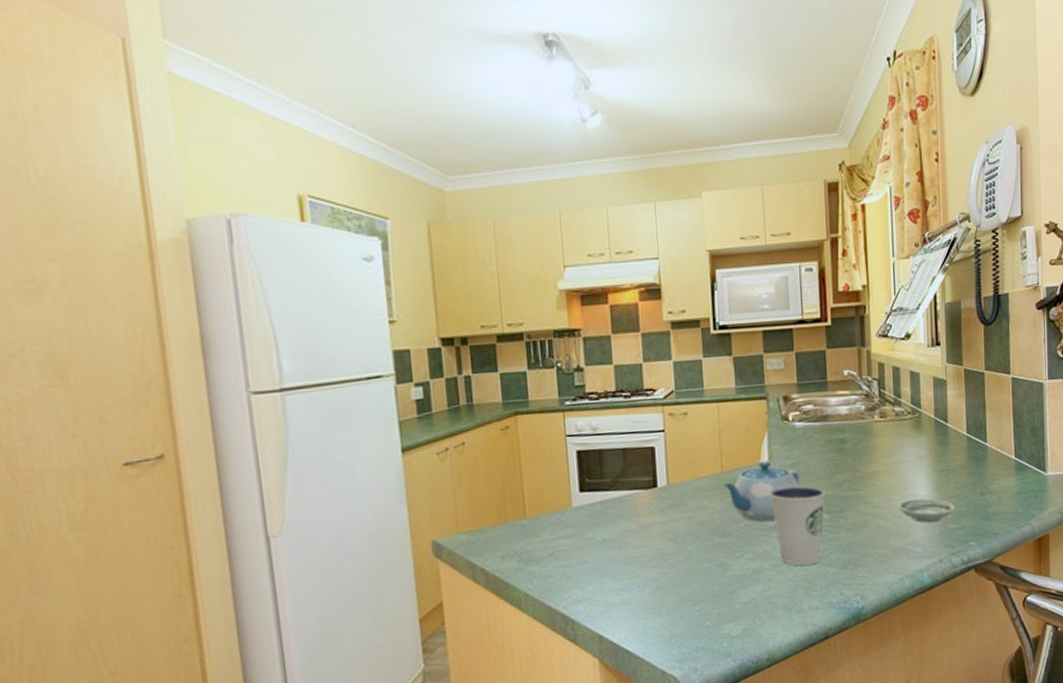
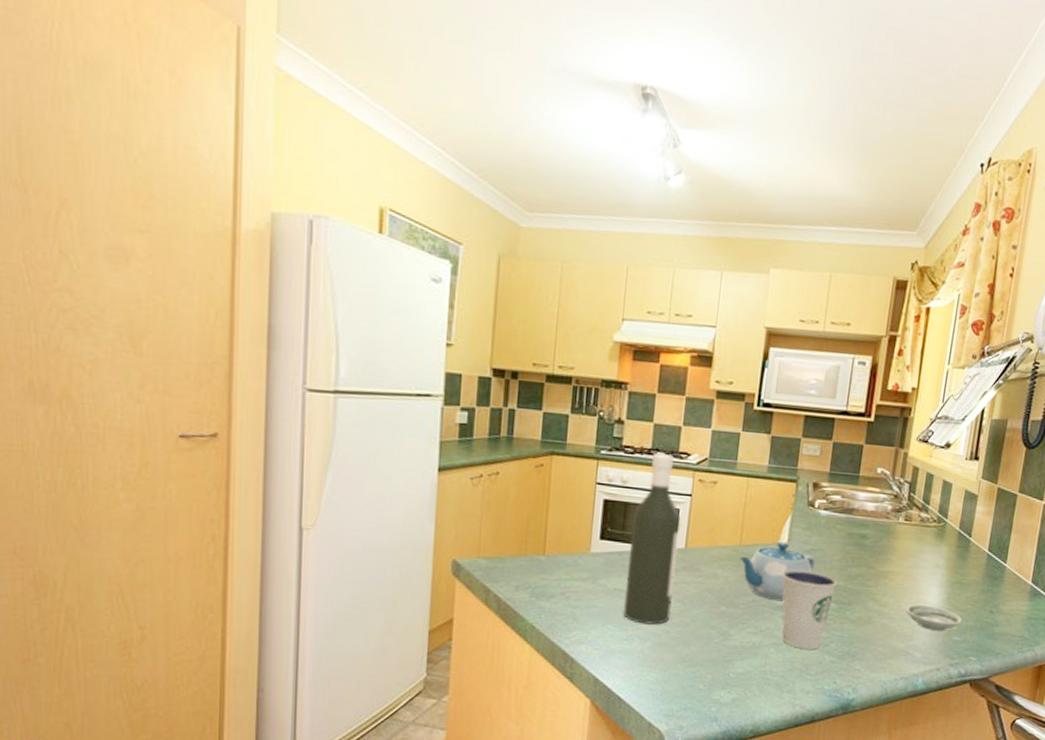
bottle: none [609,394,665,571] -> present [623,453,681,625]

